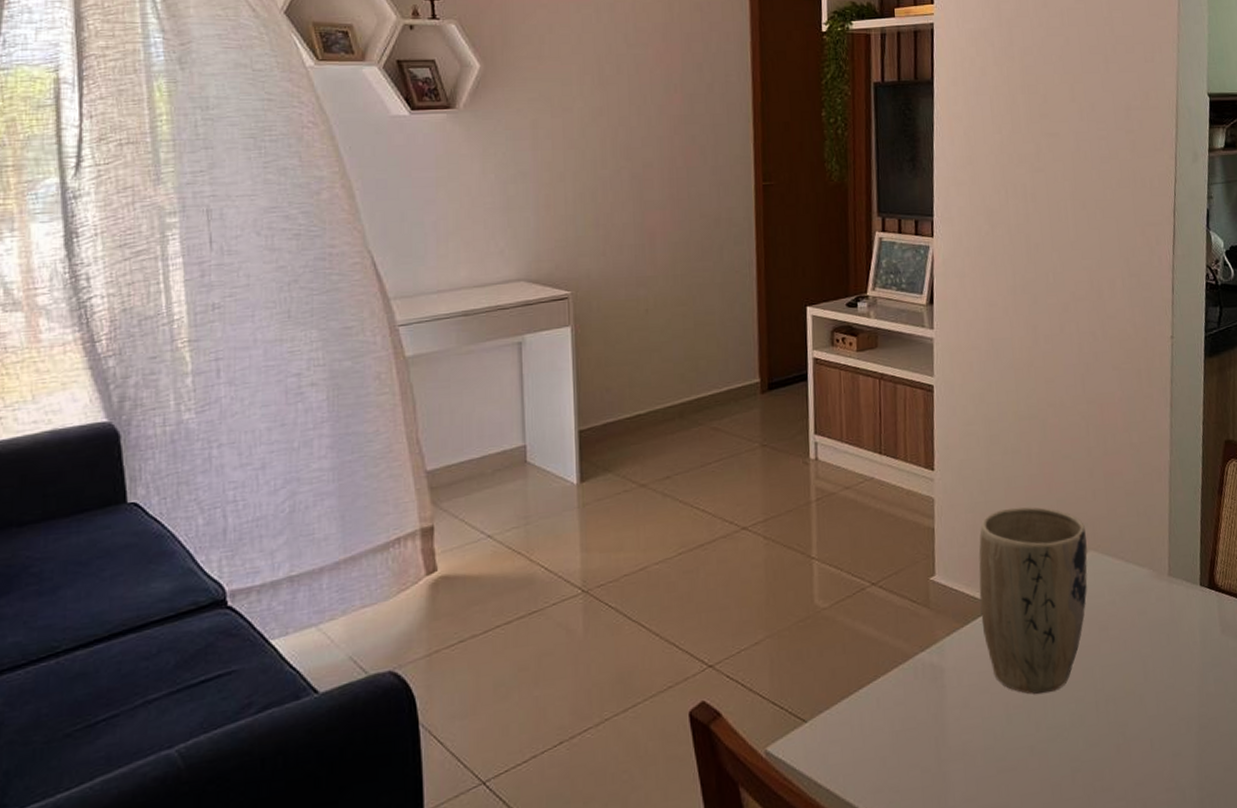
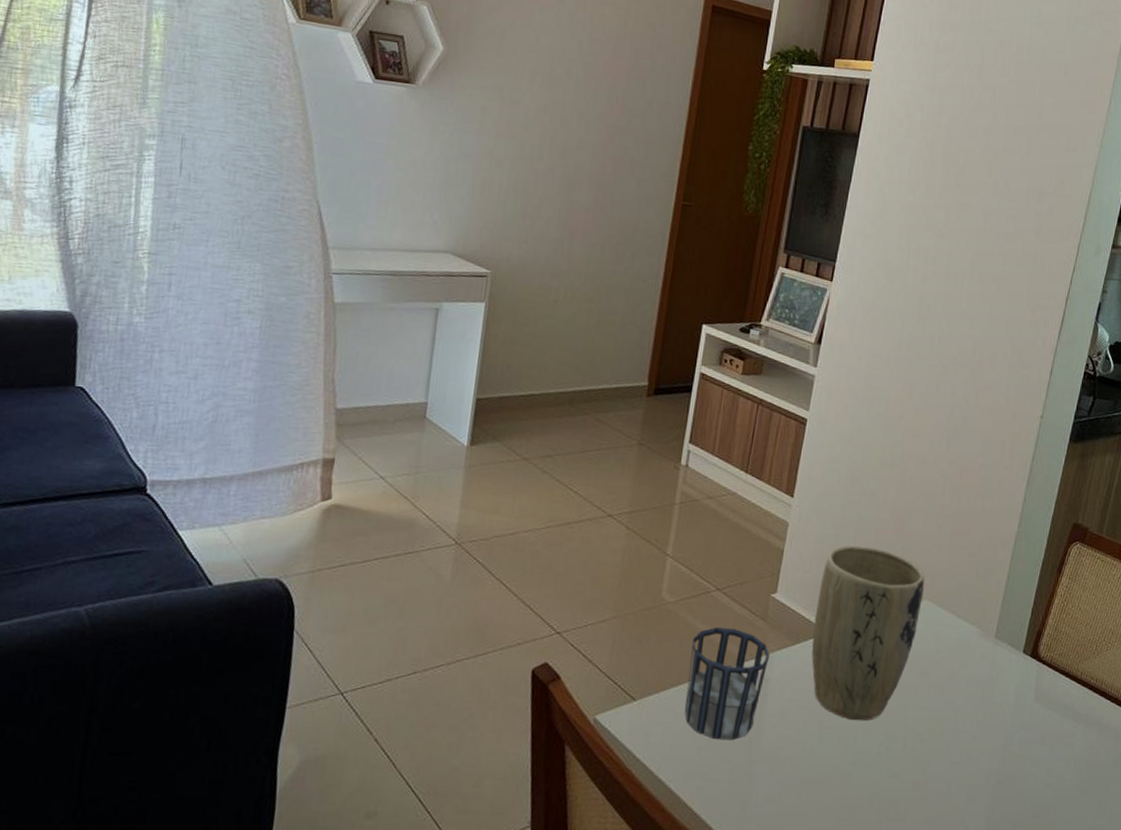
cup: none [855,622,941,746] -> present [684,627,770,740]

